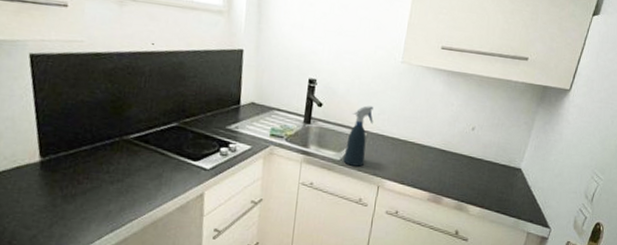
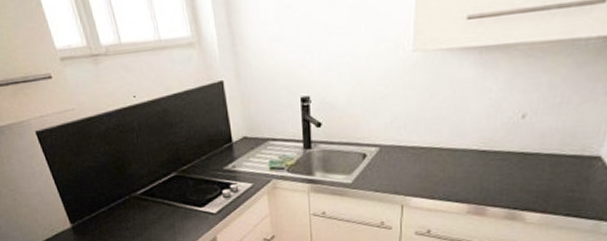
spray bottle: present [343,105,374,167] -> none [355,114,386,187]

